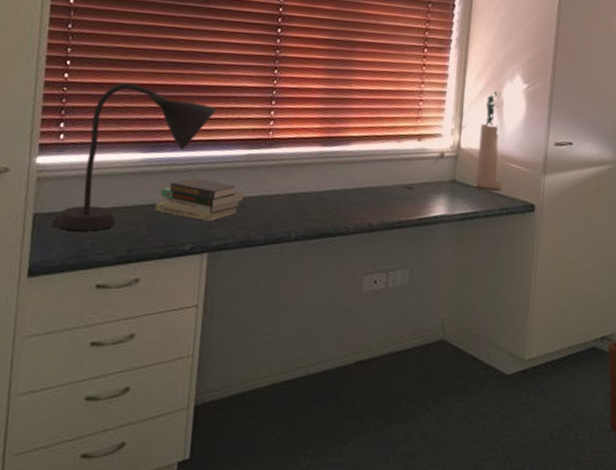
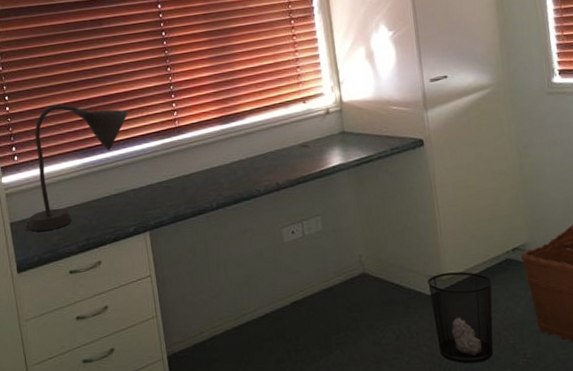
books: present [154,178,244,222] -> none [99,171,167,206]
vase: present [476,89,503,191] -> none [356,42,389,135]
waste bin: none [505,353,574,456] -> present [428,271,493,364]

